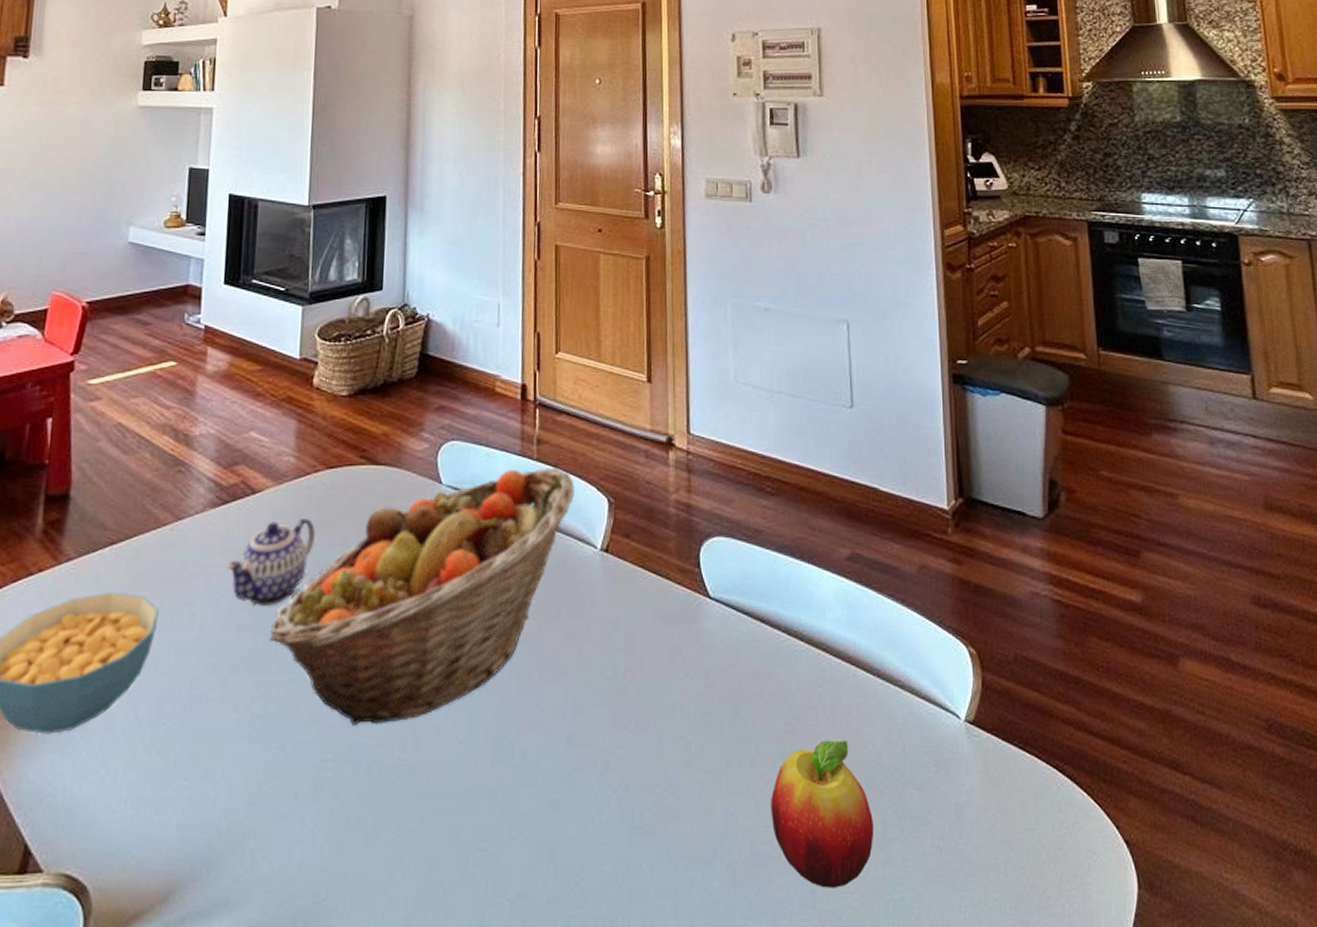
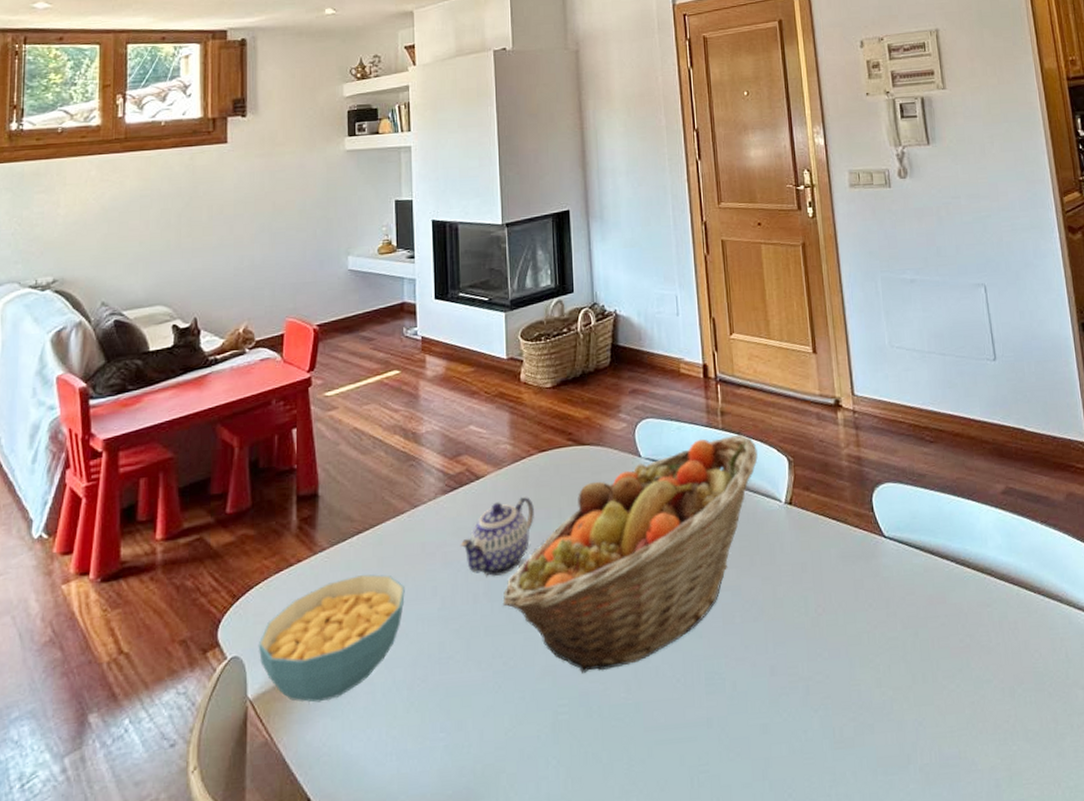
fruit: present [771,739,874,888] -> none [953,651,1047,782]

